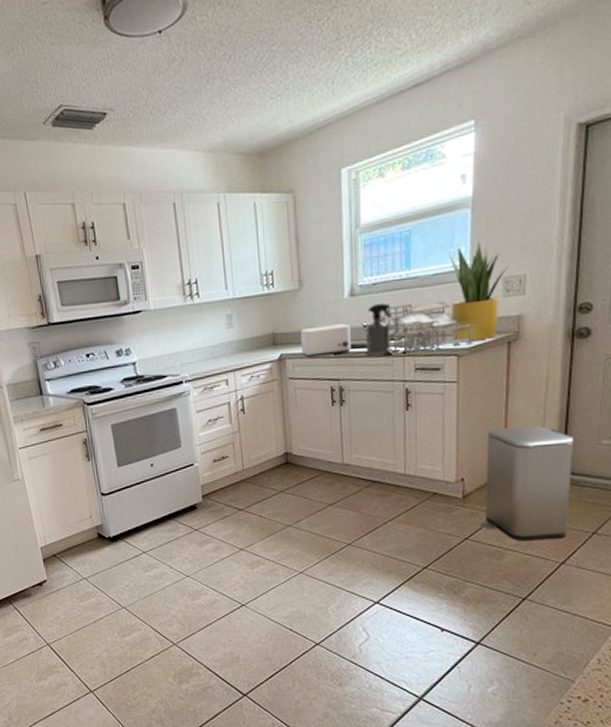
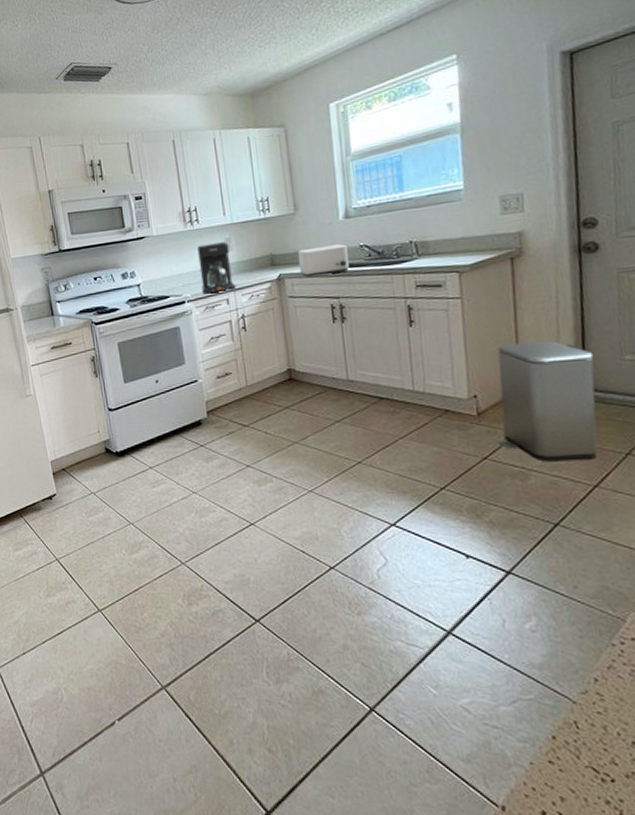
coffee maker: none [197,318,236,374] -> present [197,242,236,294]
spray bottle: present [365,303,393,358] -> none [362,223,390,276]
dish rack: present [380,301,477,354] -> none [376,220,476,272]
planter: present [447,241,509,340] -> none [439,163,505,257]

